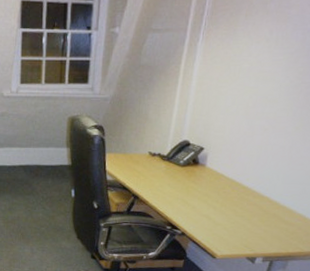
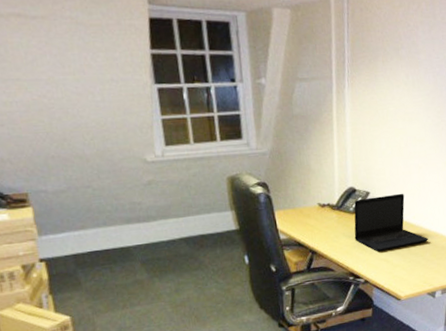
laptop: none [179,153,259,207] -> present [354,193,428,251]

